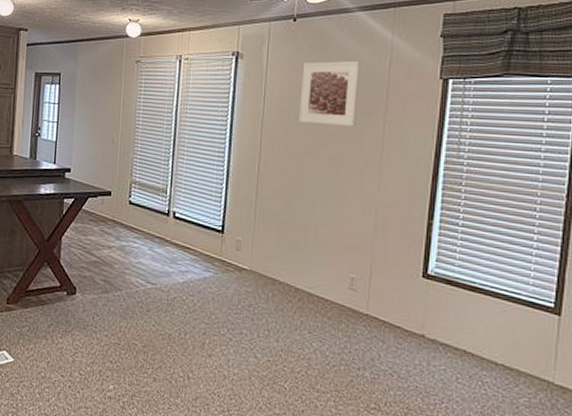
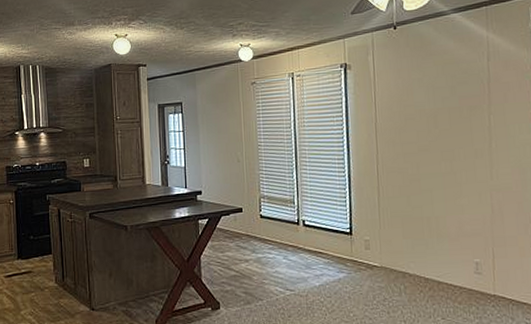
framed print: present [299,60,360,127] -> none [407,59,463,123]

